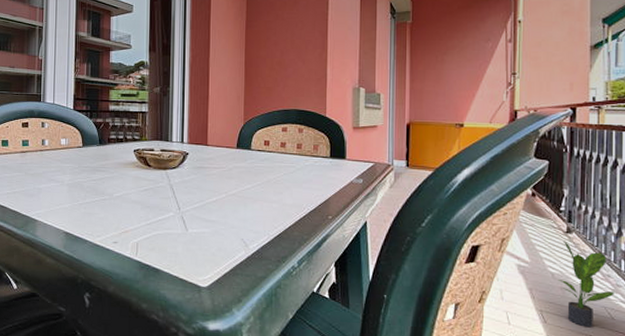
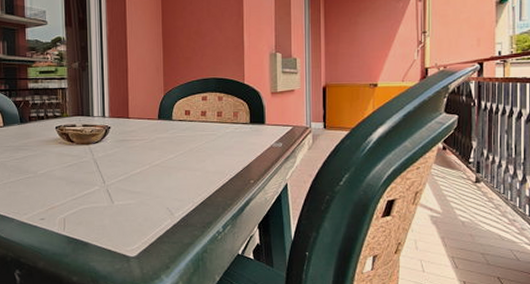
potted plant: present [558,240,617,328] -> none [468,190,522,270]

